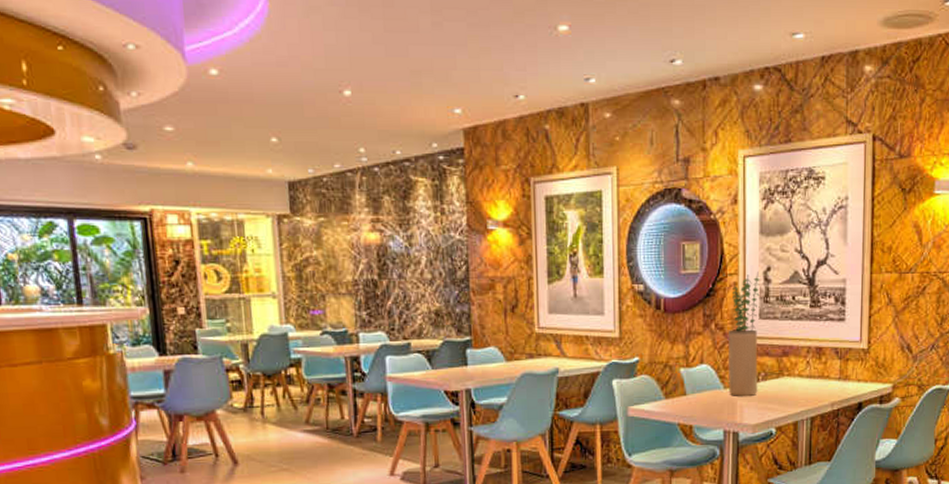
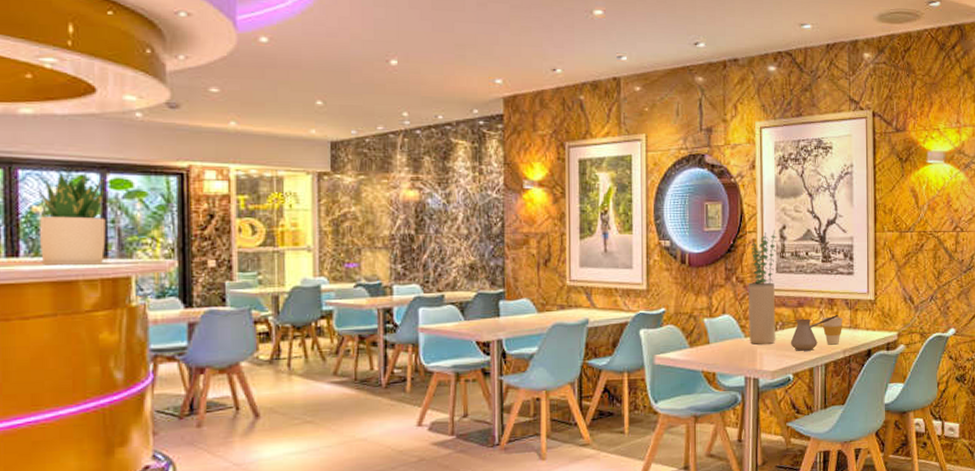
planter: none [11,218,80,314] -> present [38,172,107,266]
coffee pot: none [773,365,829,404] -> present [790,315,840,351]
cup: none [809,368,832,397] -> present [822,317,843,345]

